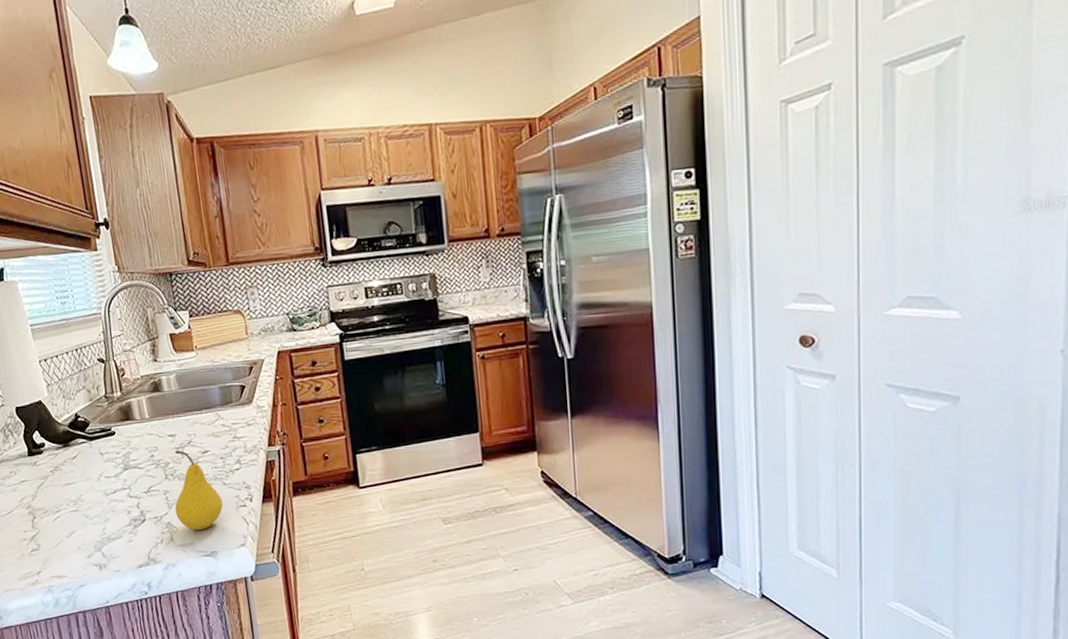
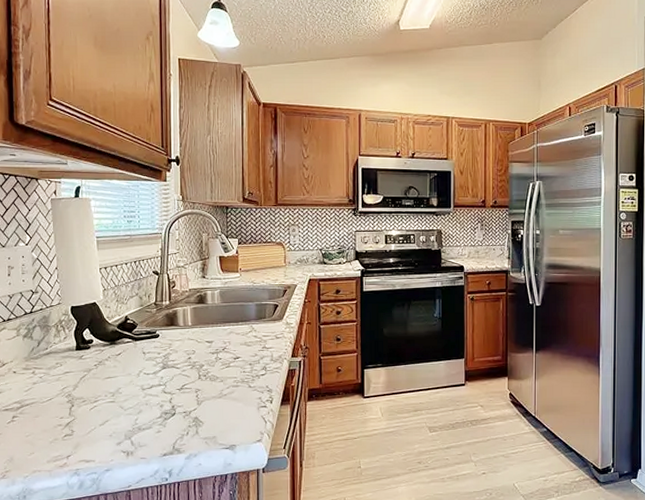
fruit: present [175,450,223,530] -> none [203,355,247,425]

